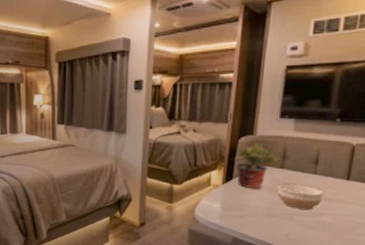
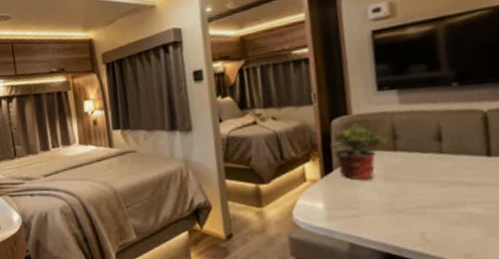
bowl: present [278,184,325,210] -> none [394,168,461,200]

